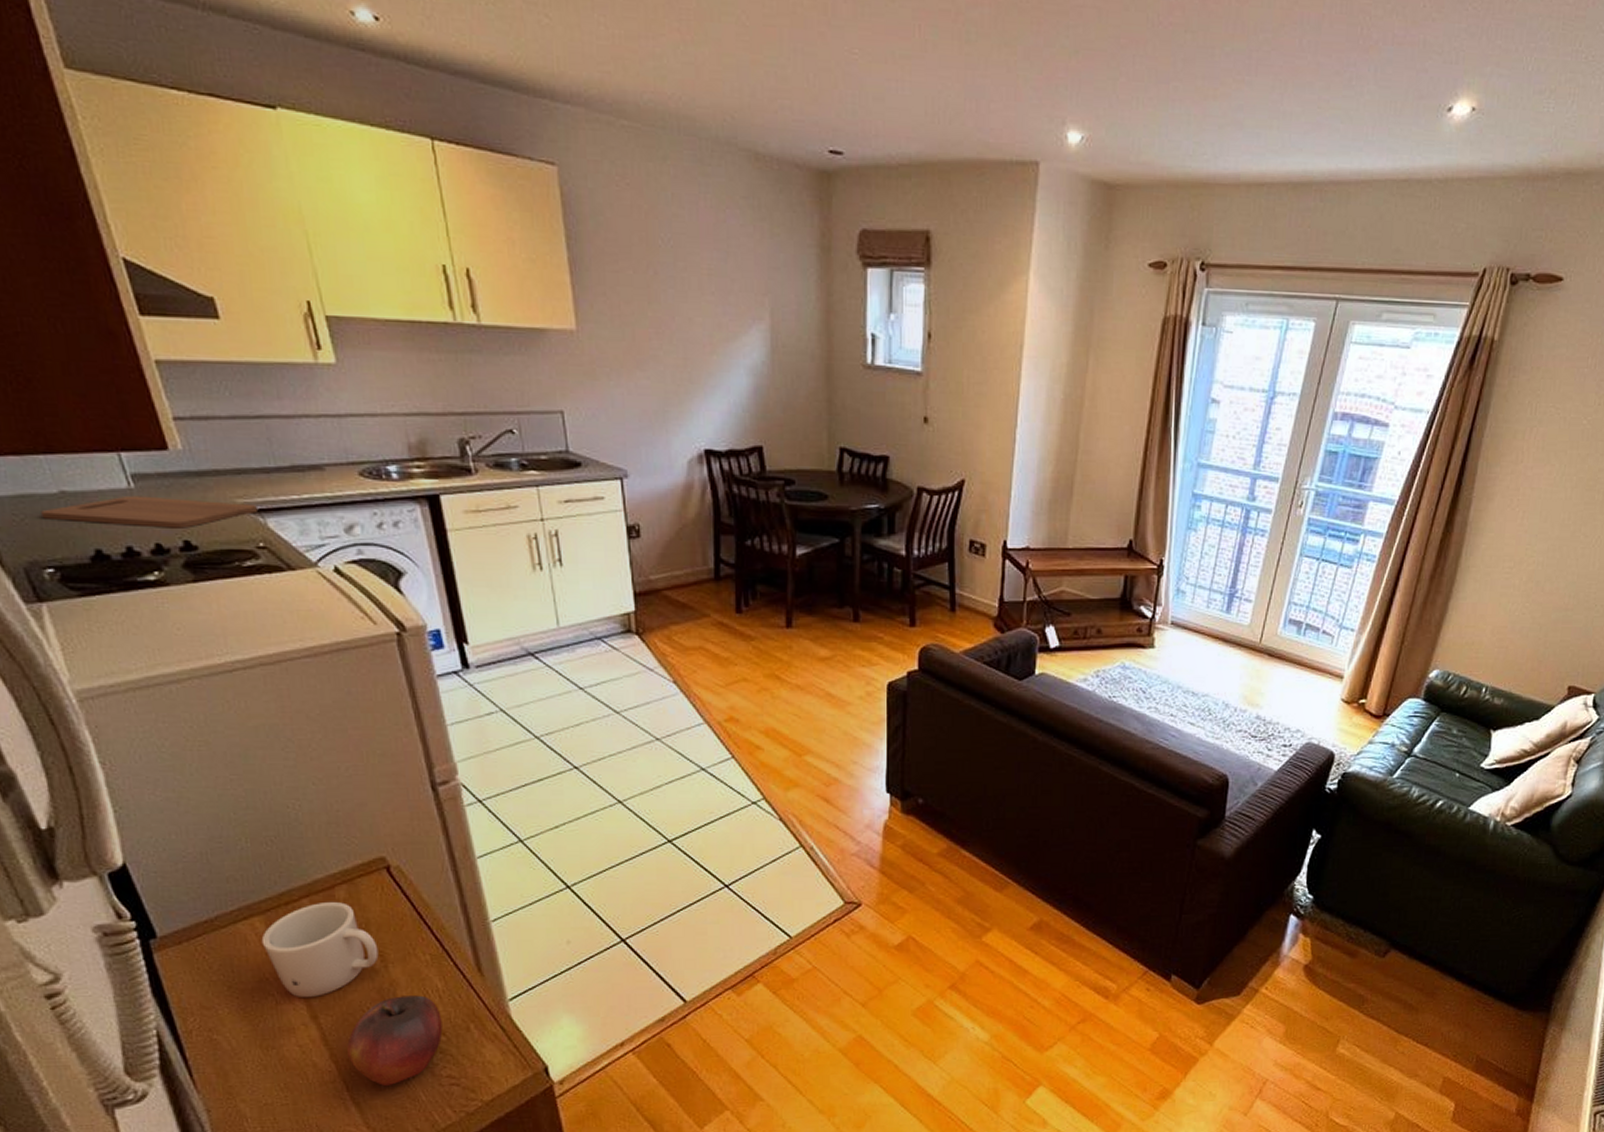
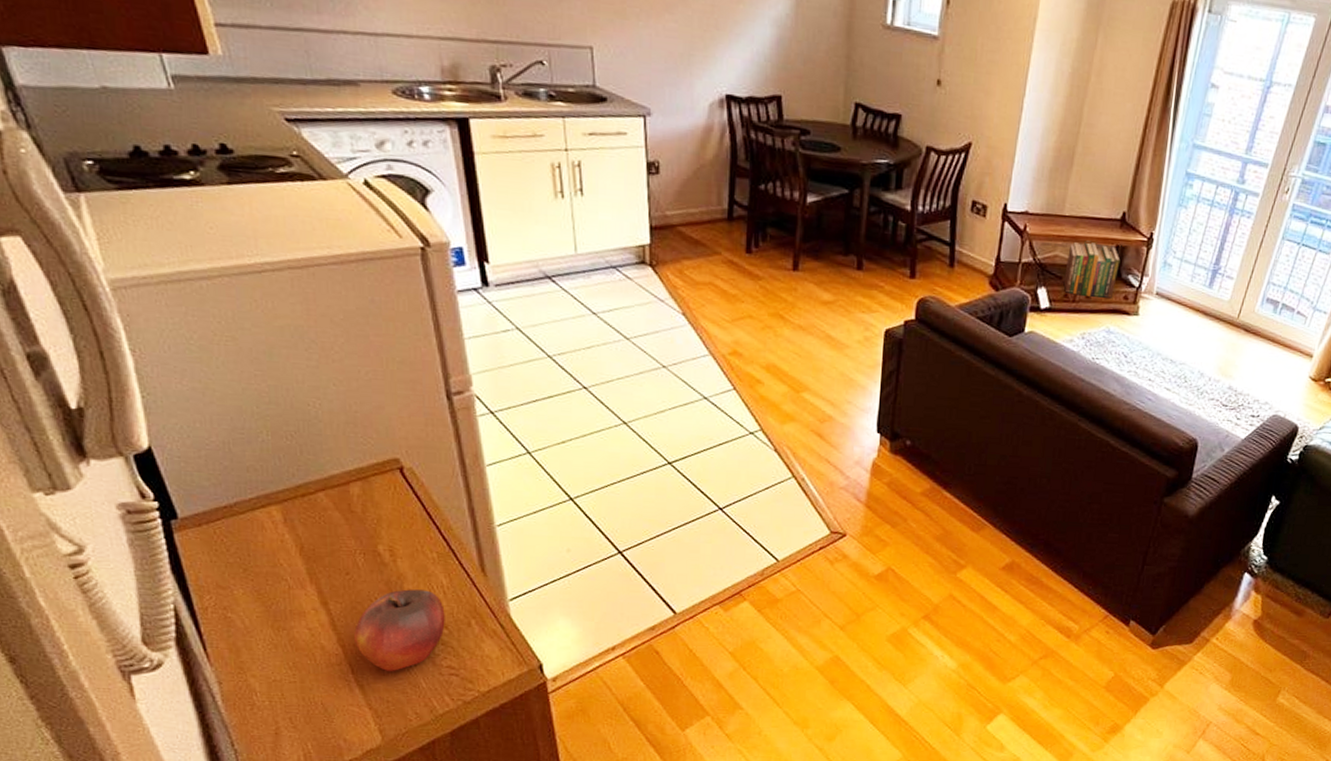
cutting board: present [41,495,257,529] -> none [83,95,292,132]
mug: present [261,901,379,997] -> none [277,496,388,584]
books: none [1072,573,1131,633] -> present [1063,240,1121,299]

